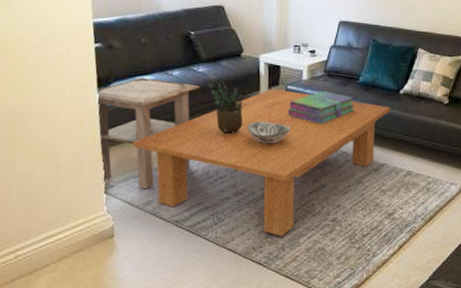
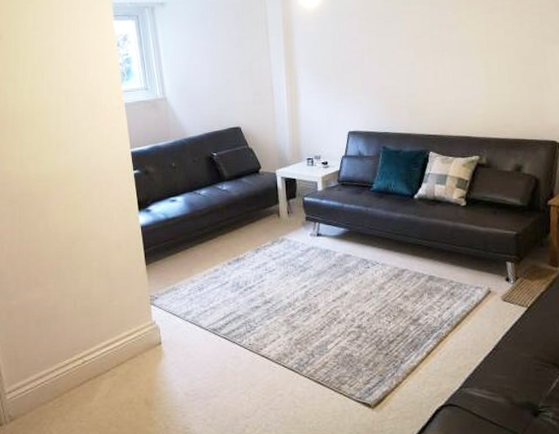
side table: present [96,77,200,190] -> none [138,197,225,301]
coffee table: present [133,88,391,237] -> none [171,201,407,343]
potted plant: present [207,77,250,134] -> none [230,194,270,246]
decorative bowl: present [247,122,291,144] -> none [270,233,311,254]
stack of books: present [288,91,355,125] -> none [307,200,371,233]

